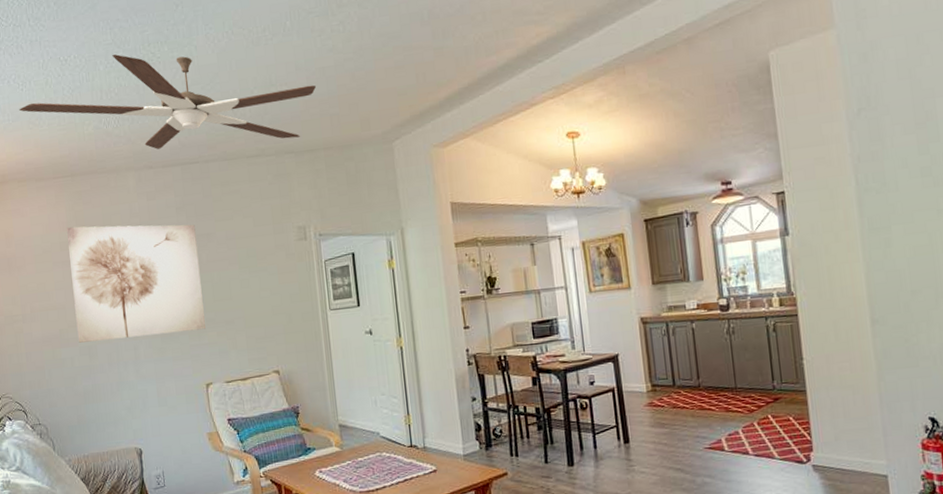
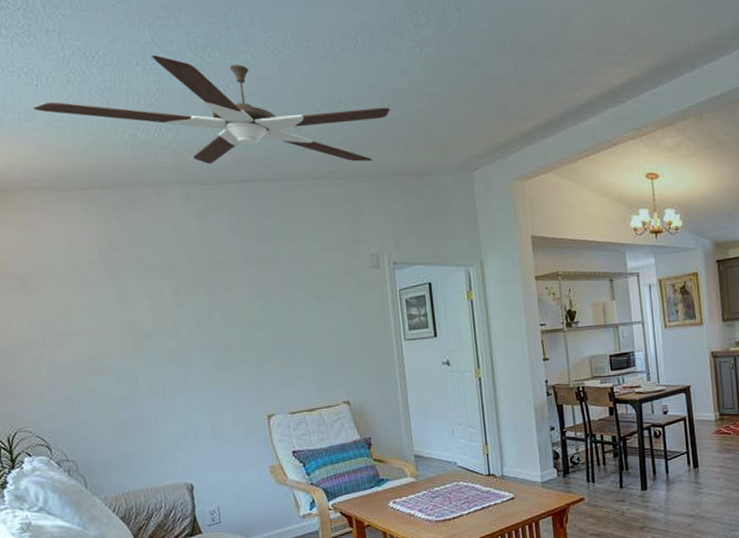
wall art: present [67,224,206,343] -> none [98,244,267,372]

